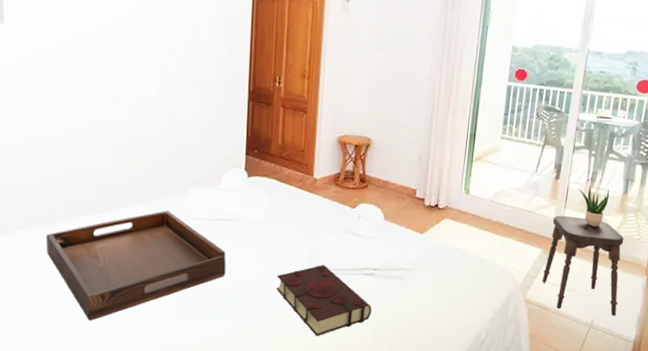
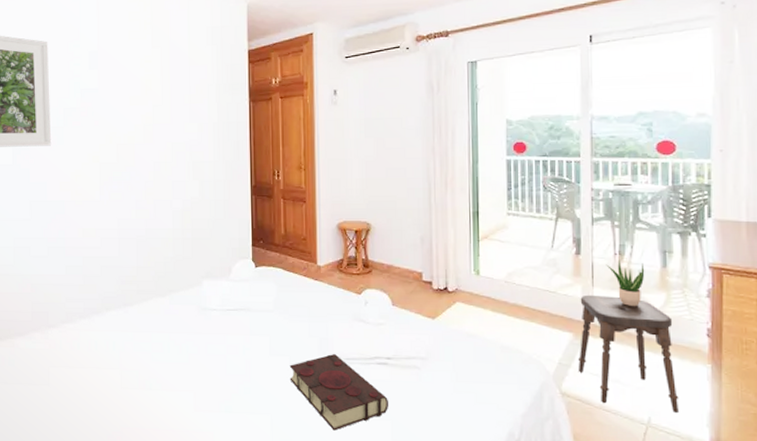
serving tray: present [46,211,226,321] -> none [84,303,241,411]

